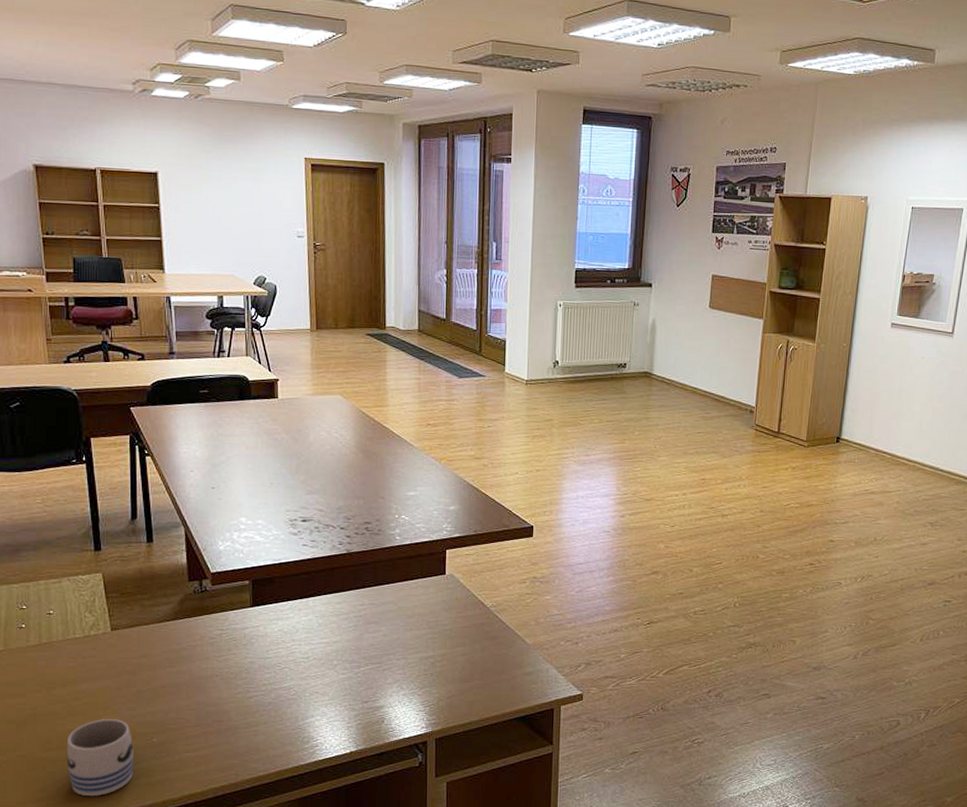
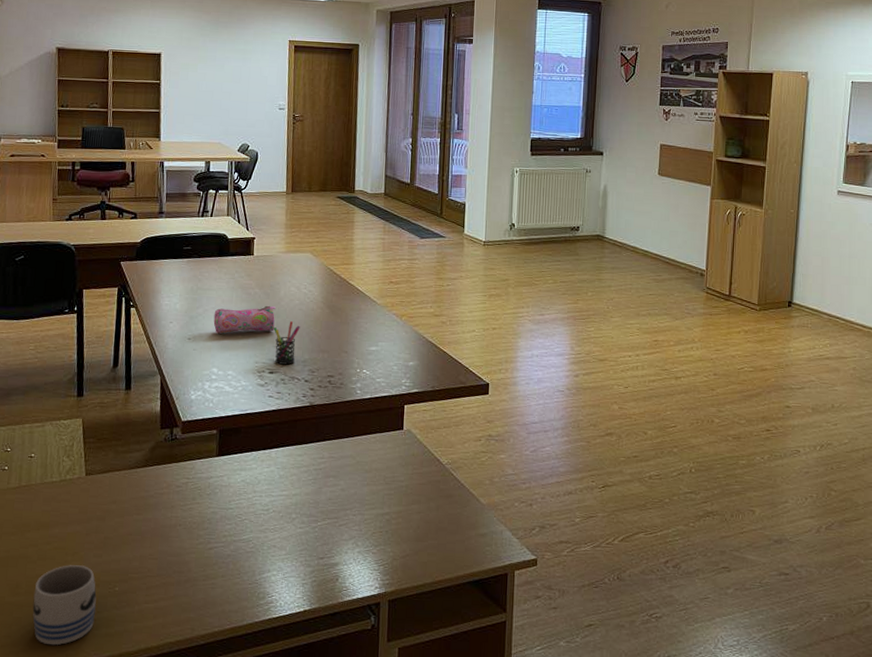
pencil case: none [238,451,306,482] -> present [213,305,277,334]
pen holder: none [303,467,333,513] -> present [273,321,300,365]

